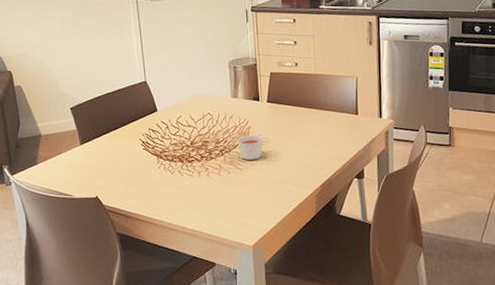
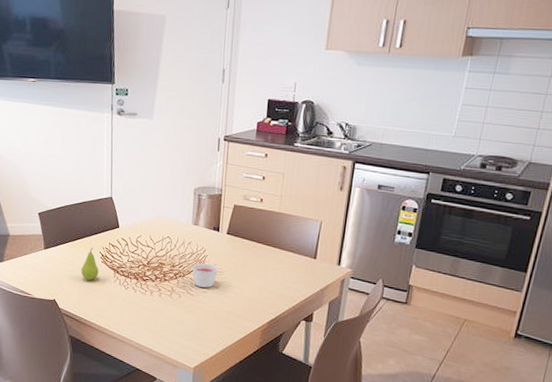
fruit: none [122,136,141,171] -> present [81,248,99,281]

